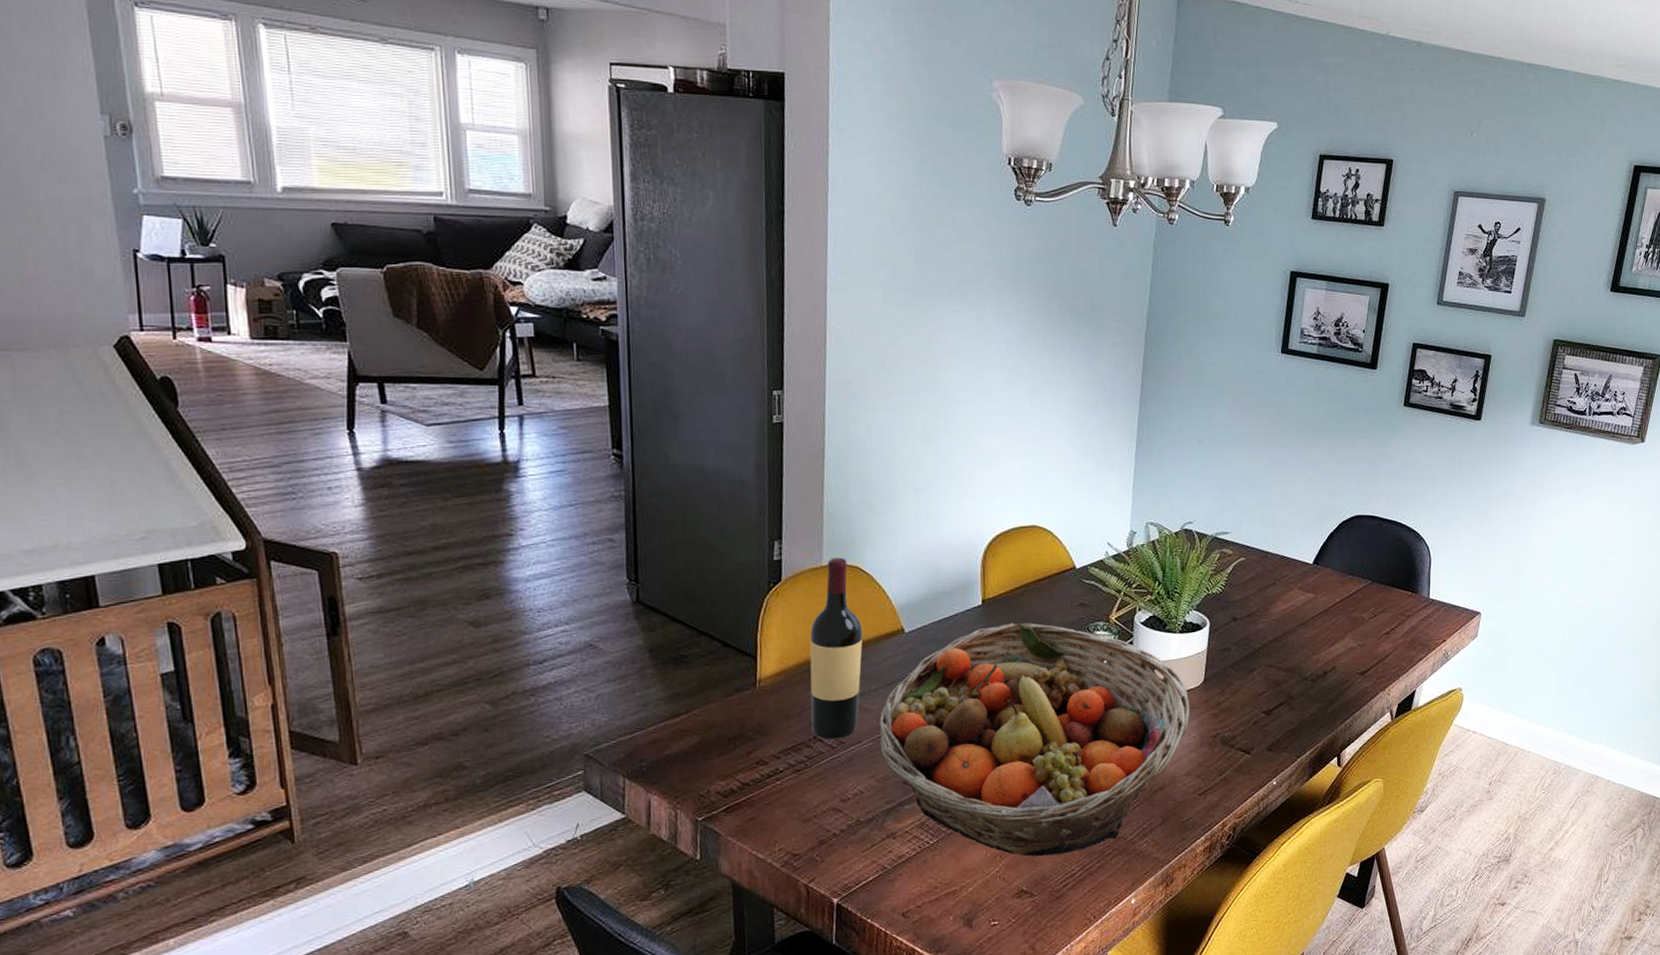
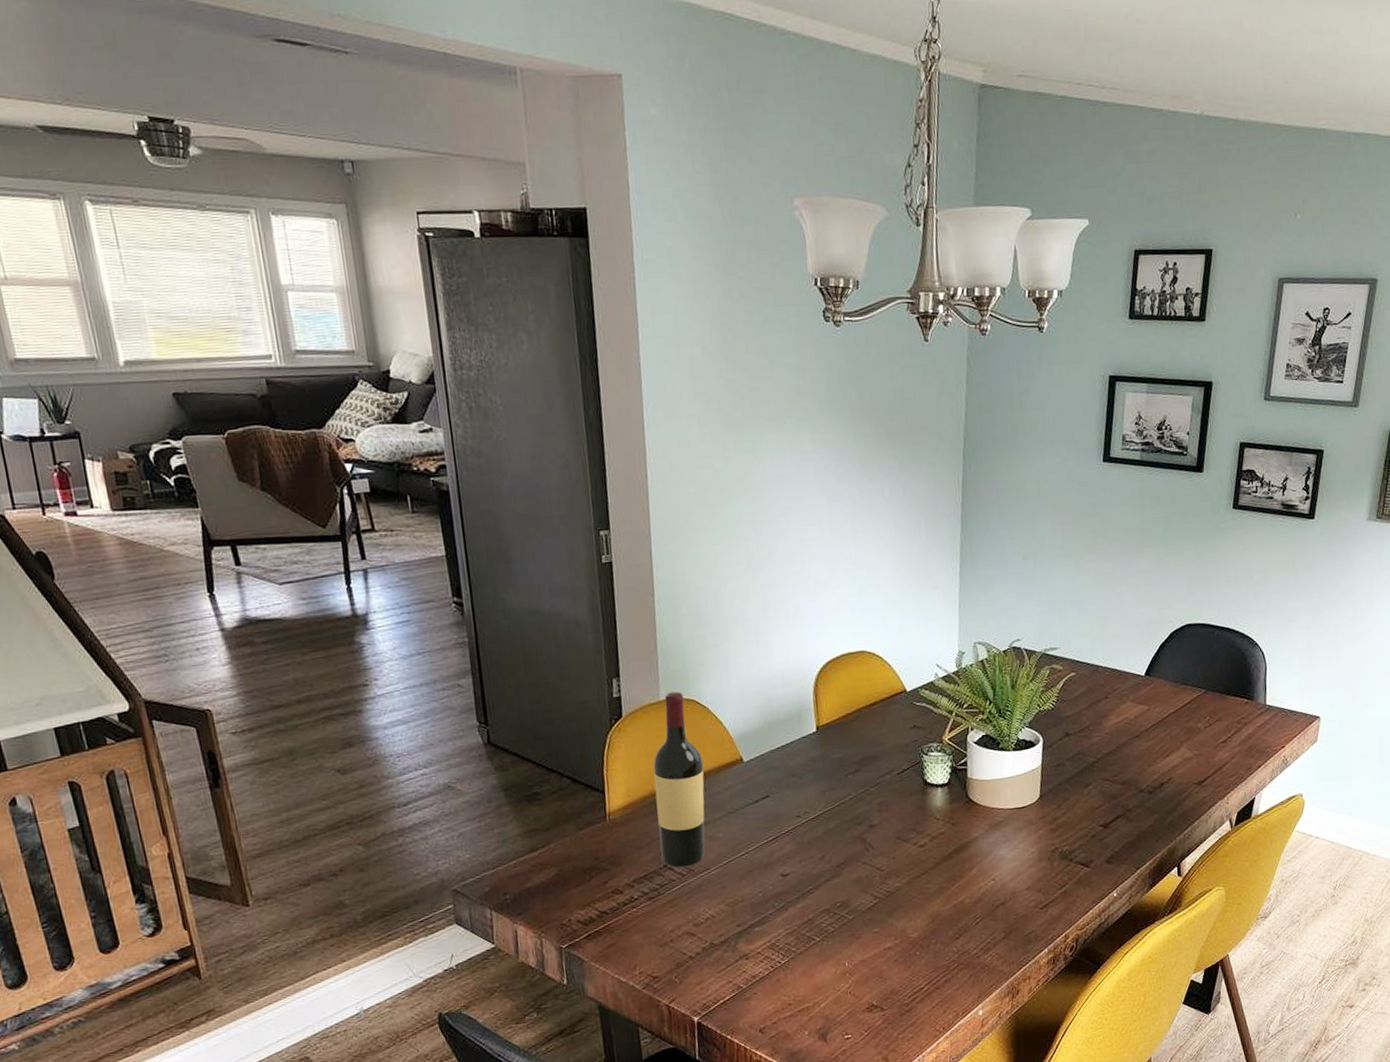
fruit basket: present [877,622,1190,857] -> none [723,747,1027,973]

